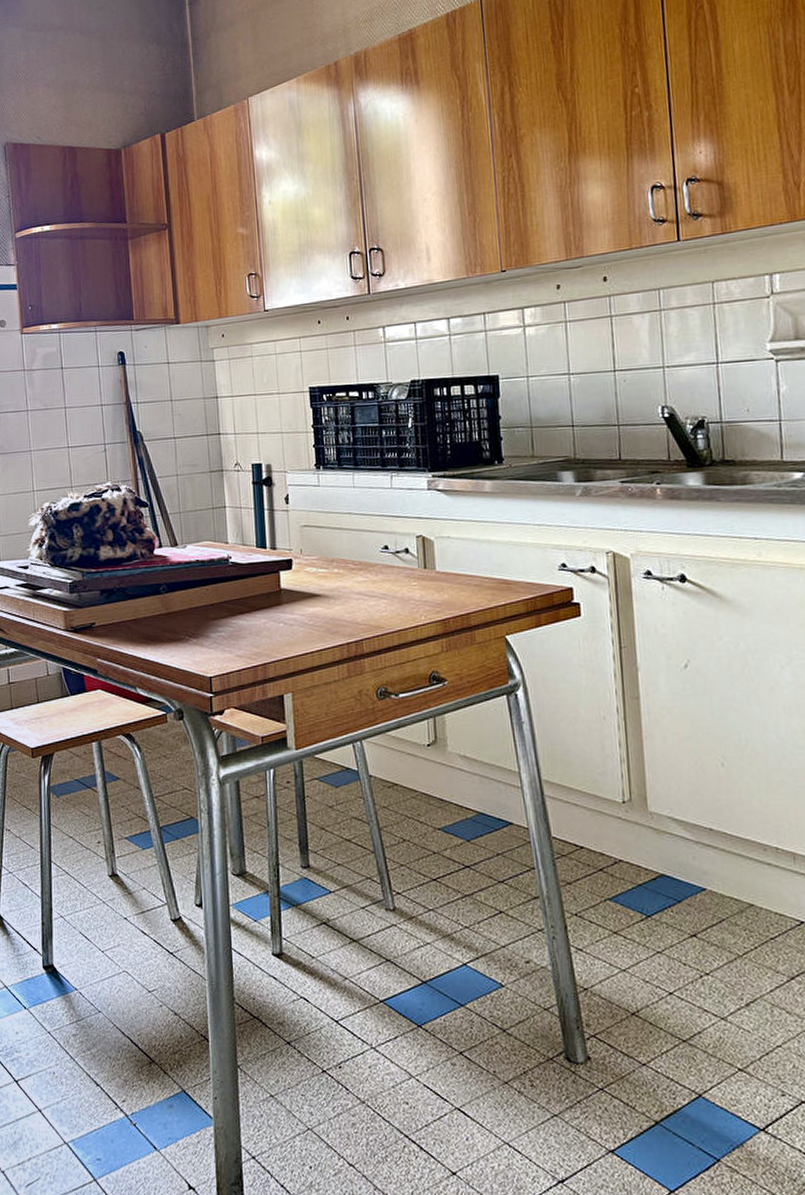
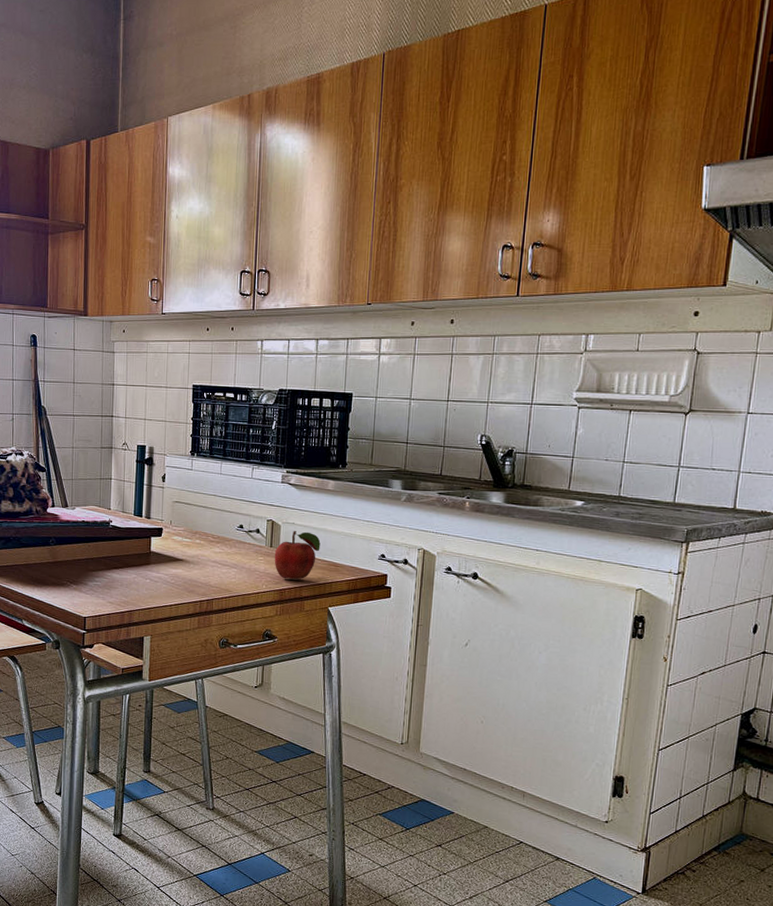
fruit: none [430,545,486,606] -> present [274,531,321,580]

